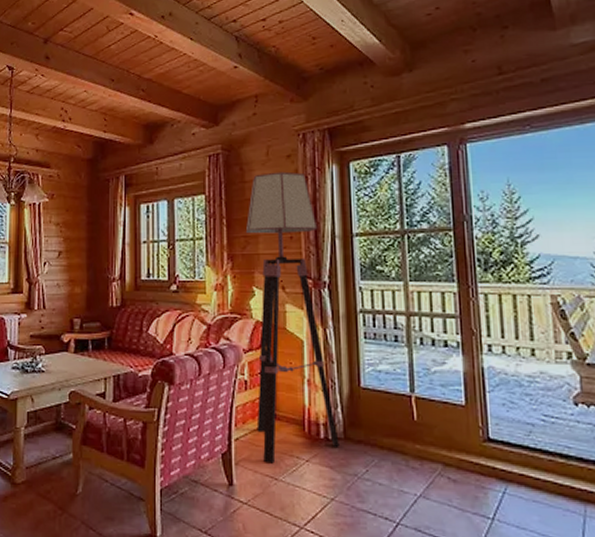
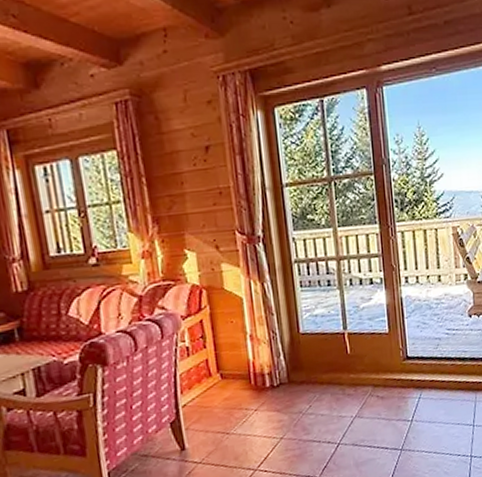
floor lamp: present [245,171,339,464] -> none [169,120,284,421]

